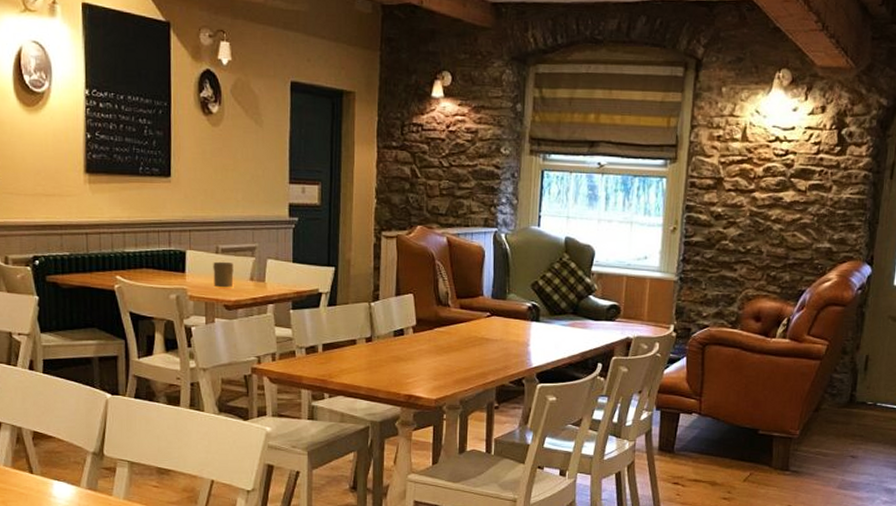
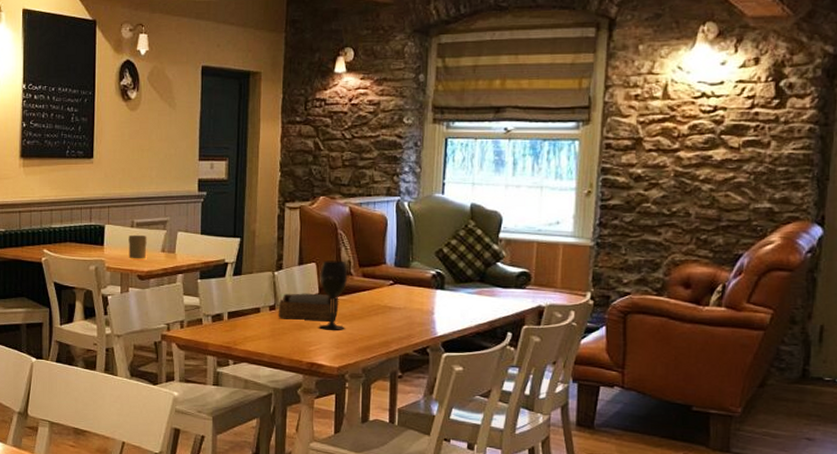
napkin holder: none [375,324,437,353] -> present [278,293,339,322]
wine glass: none [416,291,446,362] -> present [318,260,348,330]

